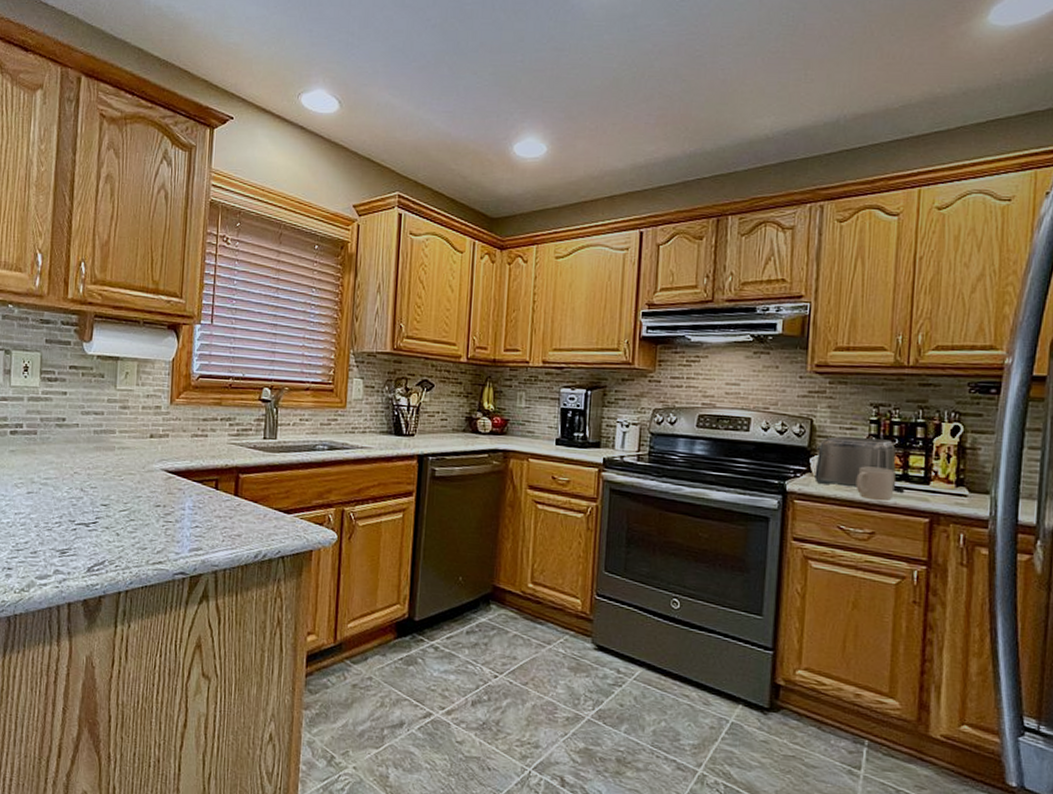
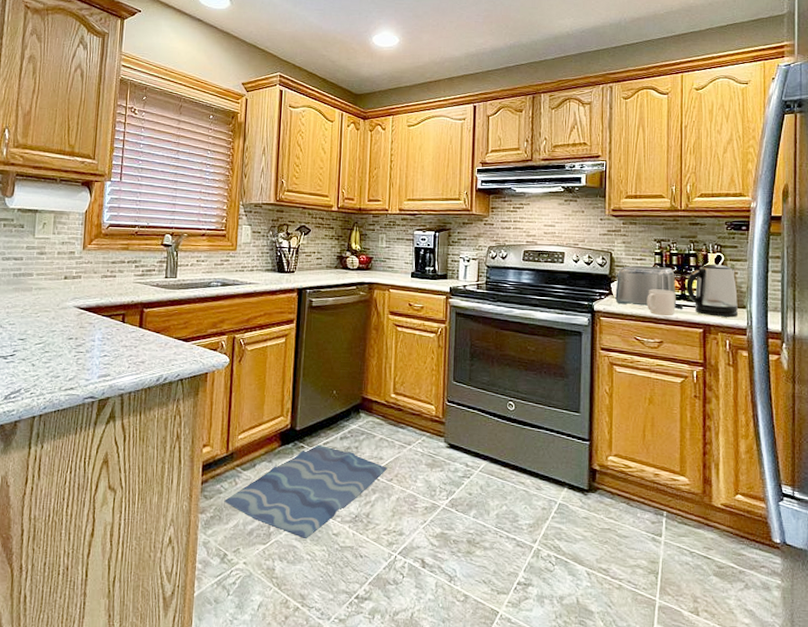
bath mat: none [331,638,522,745] -> present [224,444,387,538]
kettle: none [910,436,980,505] -> present [686,264,739,318]

